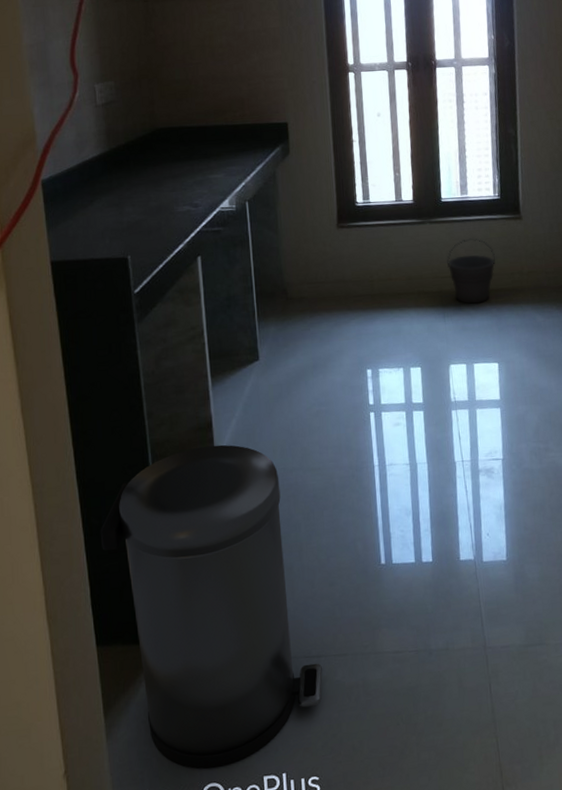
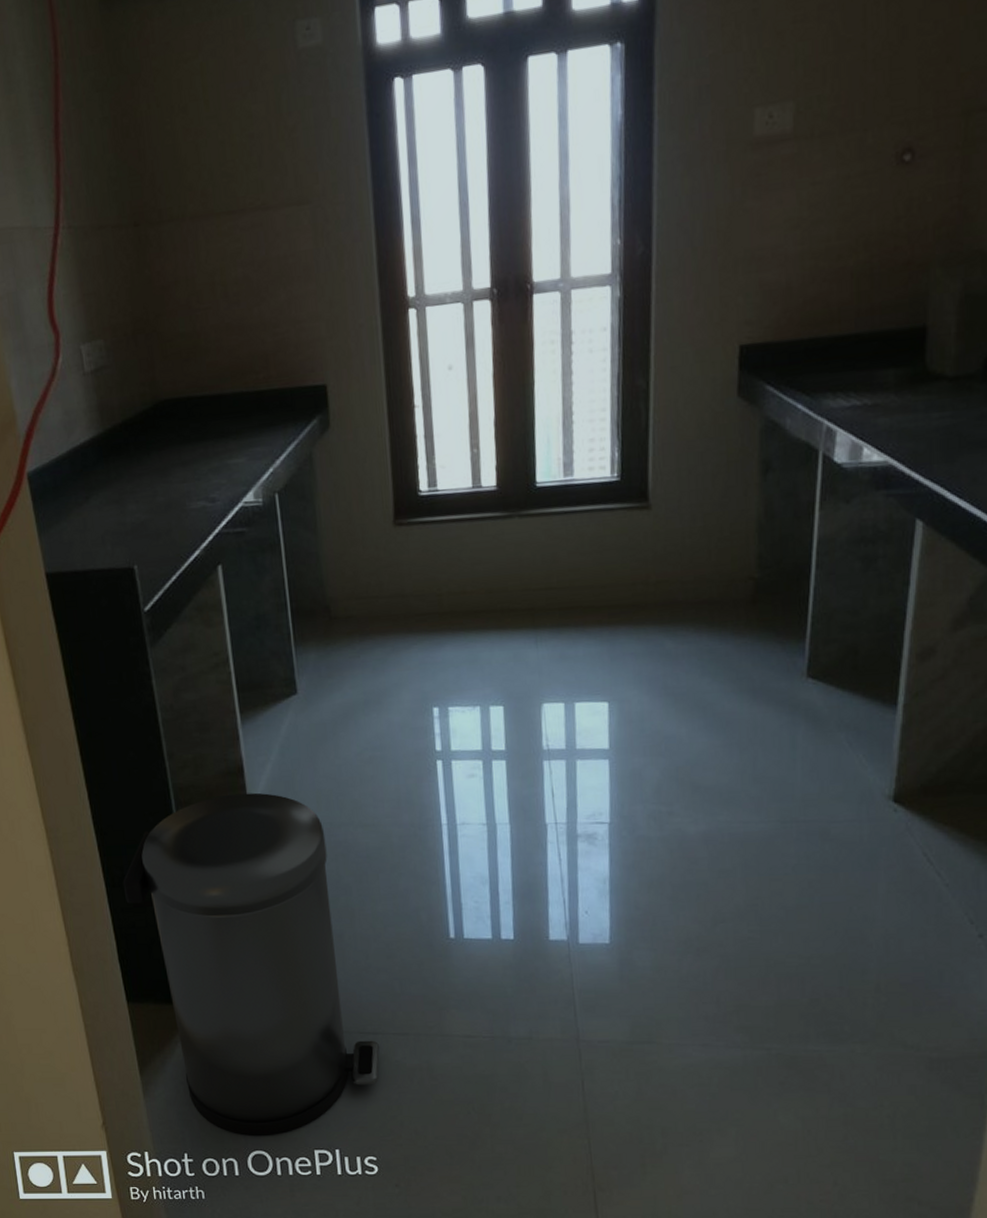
bucket: present [447,238,496,305] -> none [542,536,610,626]

